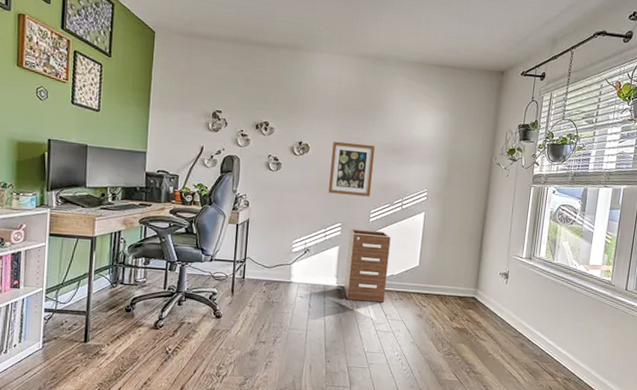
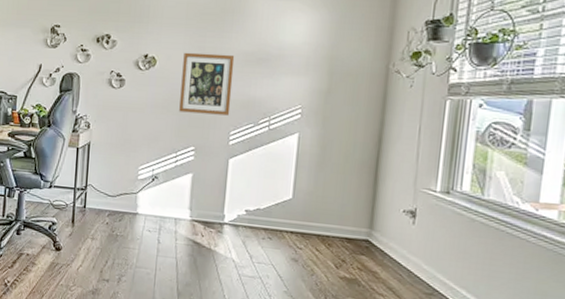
filing cabinet: present [344,228,391,303] -> none [199,152,256,242]

